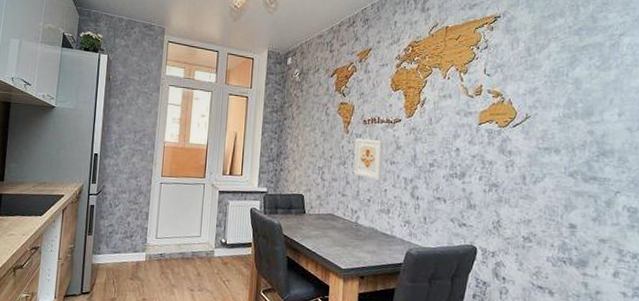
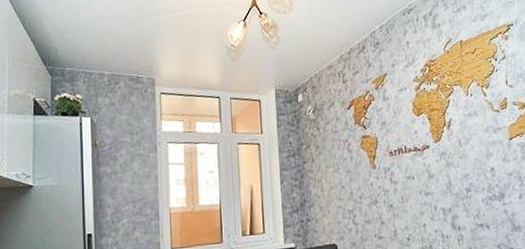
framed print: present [354,138,383,181] -> none [384,171,418,216]

